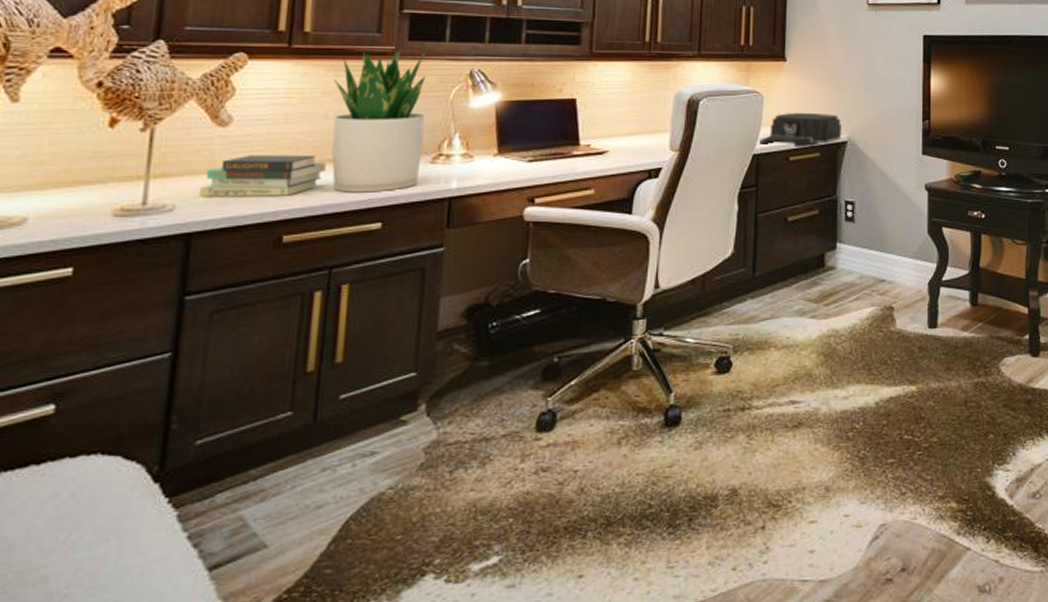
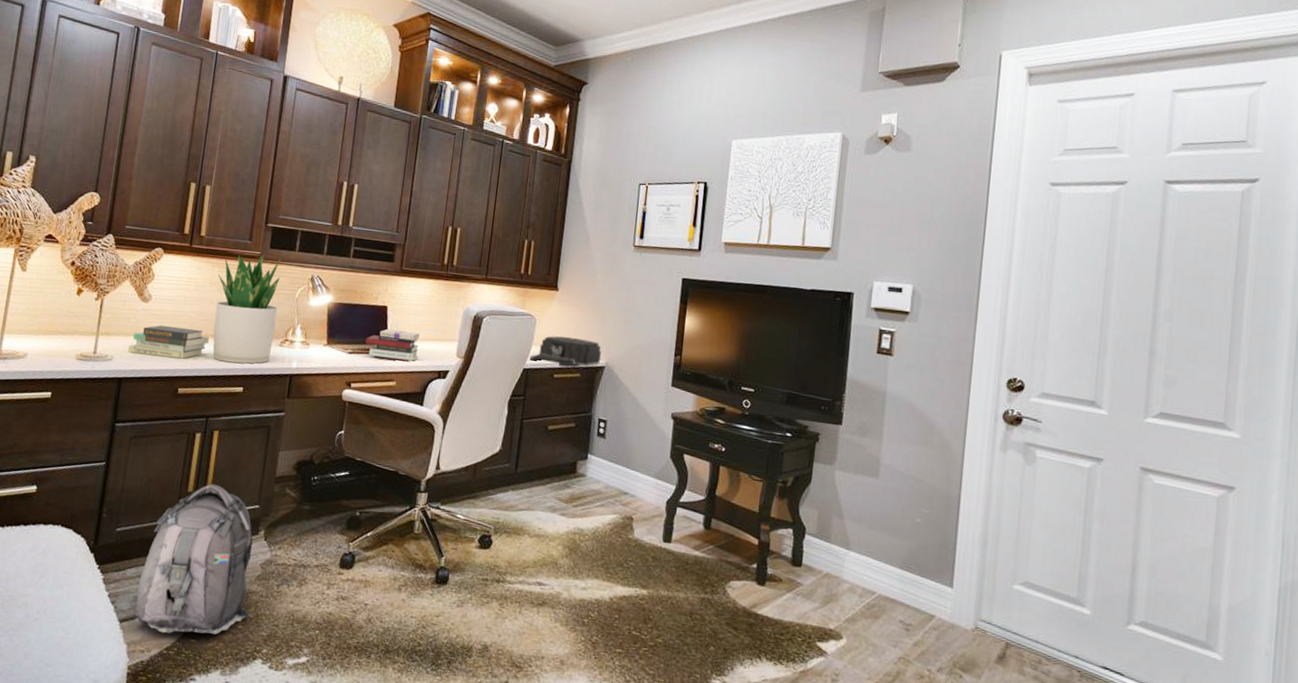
backpack: none [231,355,413,572] -> present [134,484,253,635]
books: none [550,126,621,165] -> present [365,328,420,363]

